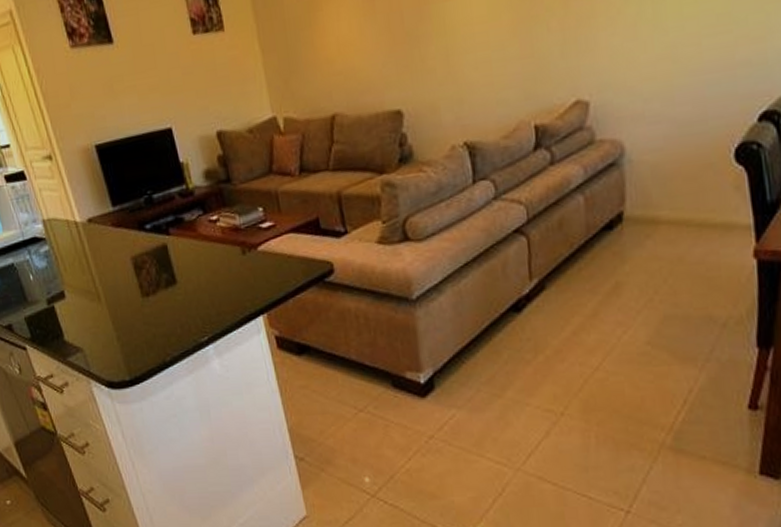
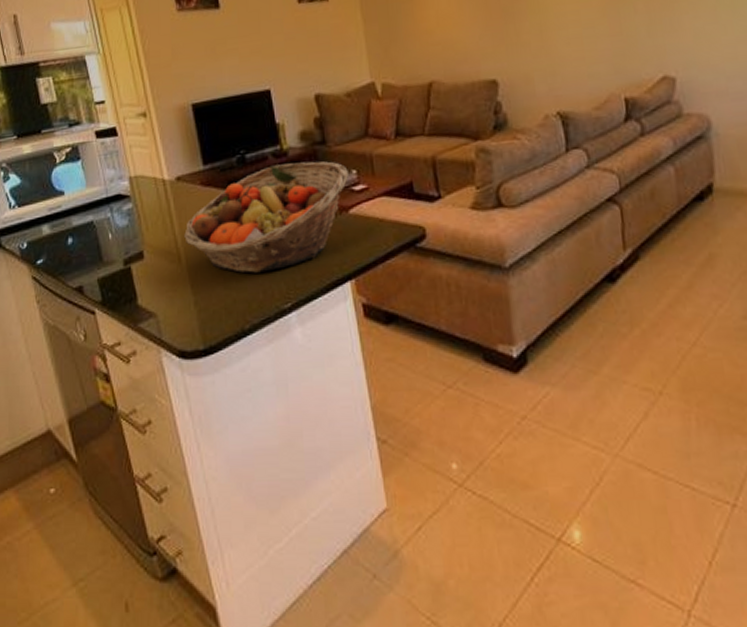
fruit basket: none [101,199,255,310] -> present [184,161,349,273]

